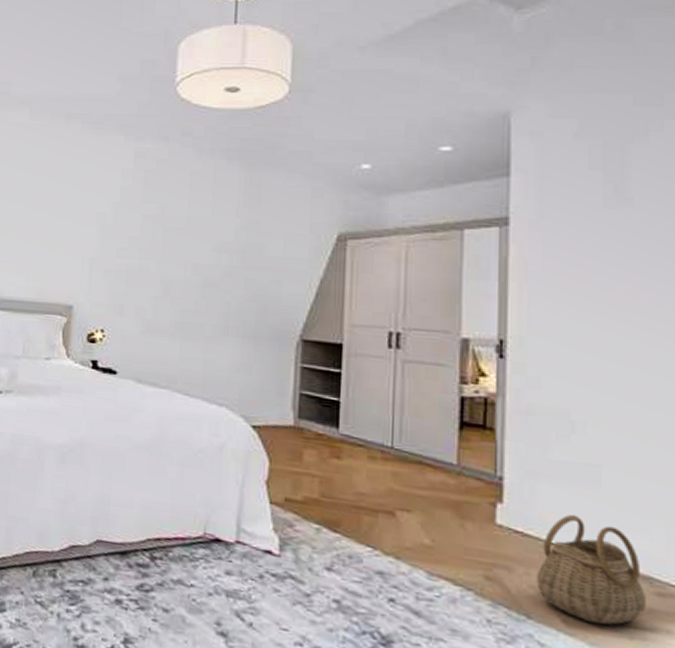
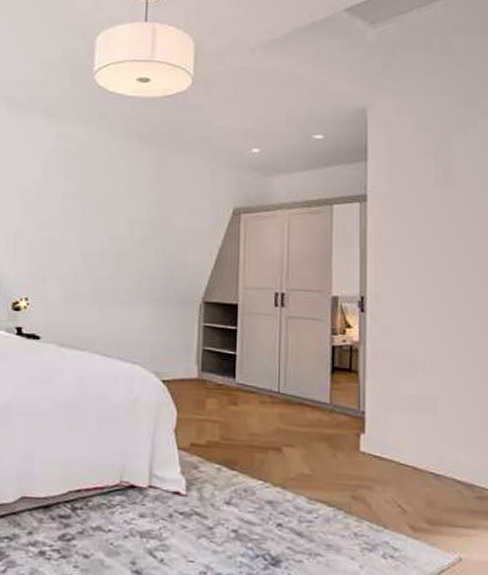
basket: present [536,514,648,626] -> none [391,438,471,528]

